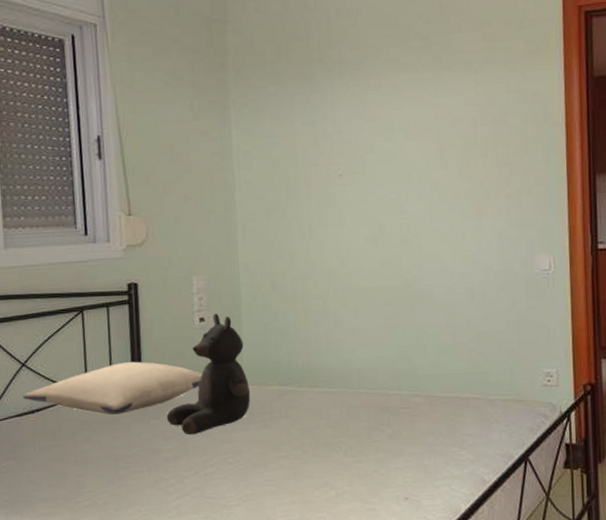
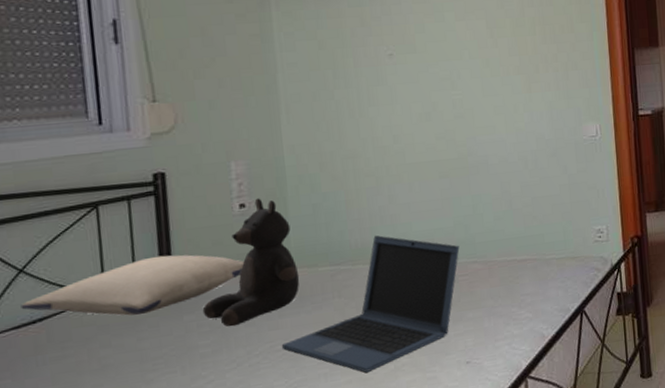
laptop: none [233,358,402,495] -> present [281,235,460,373]

